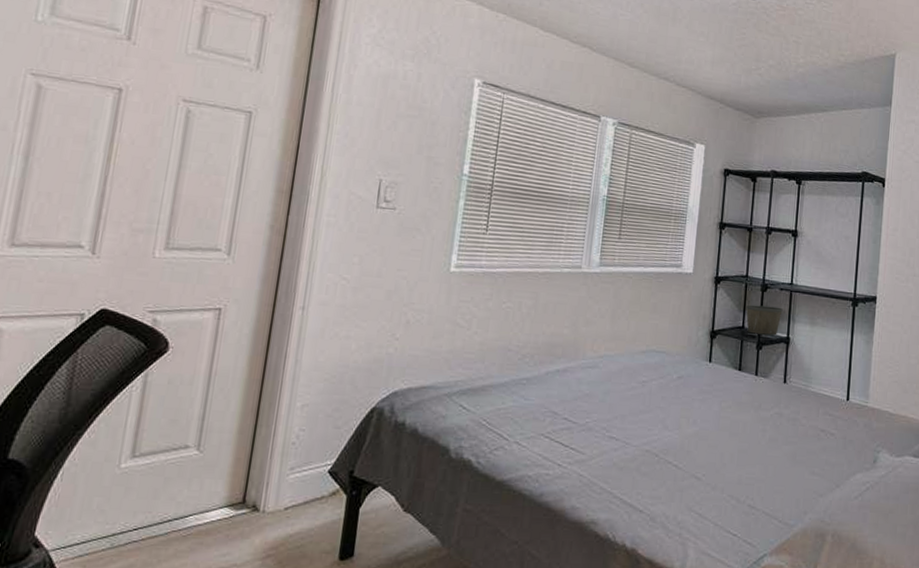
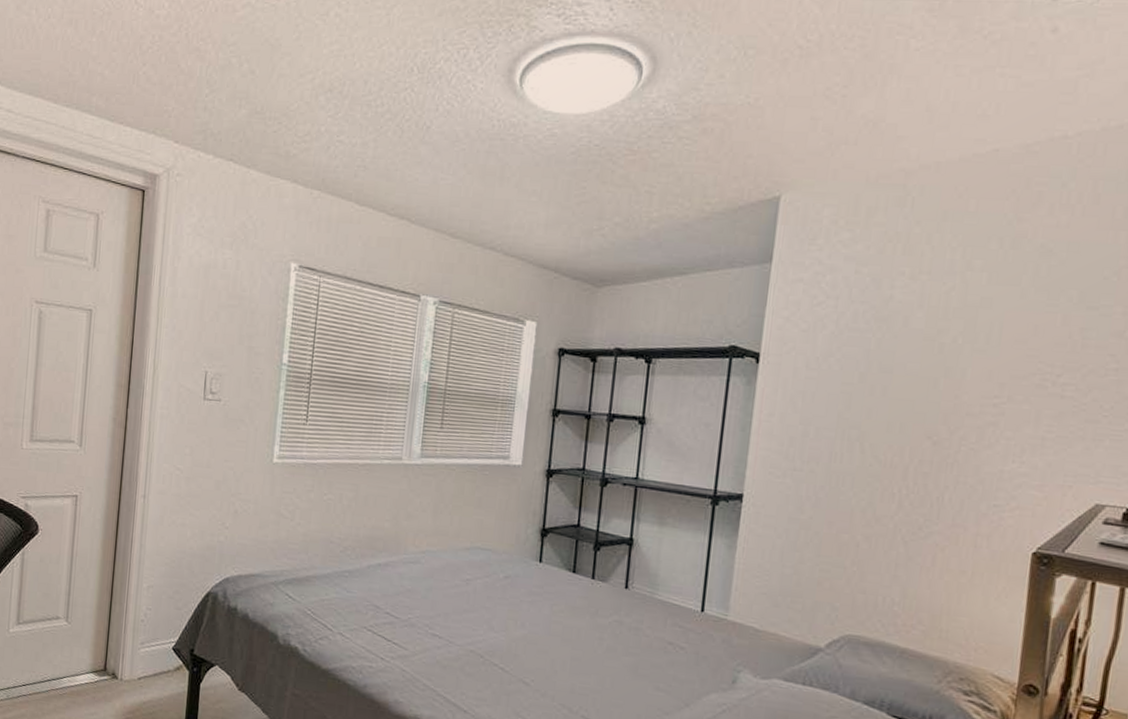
basket: present [745,304,783,336] -> none [581,500,626,536]

